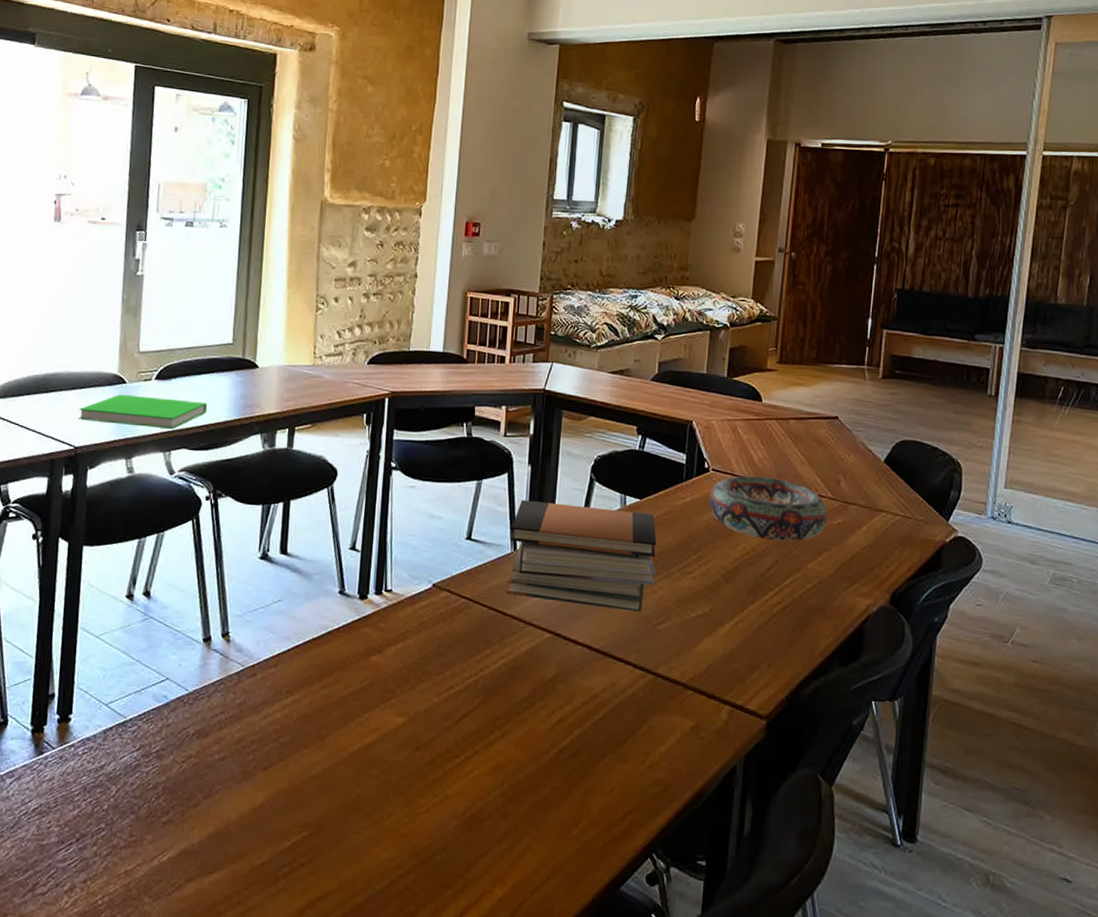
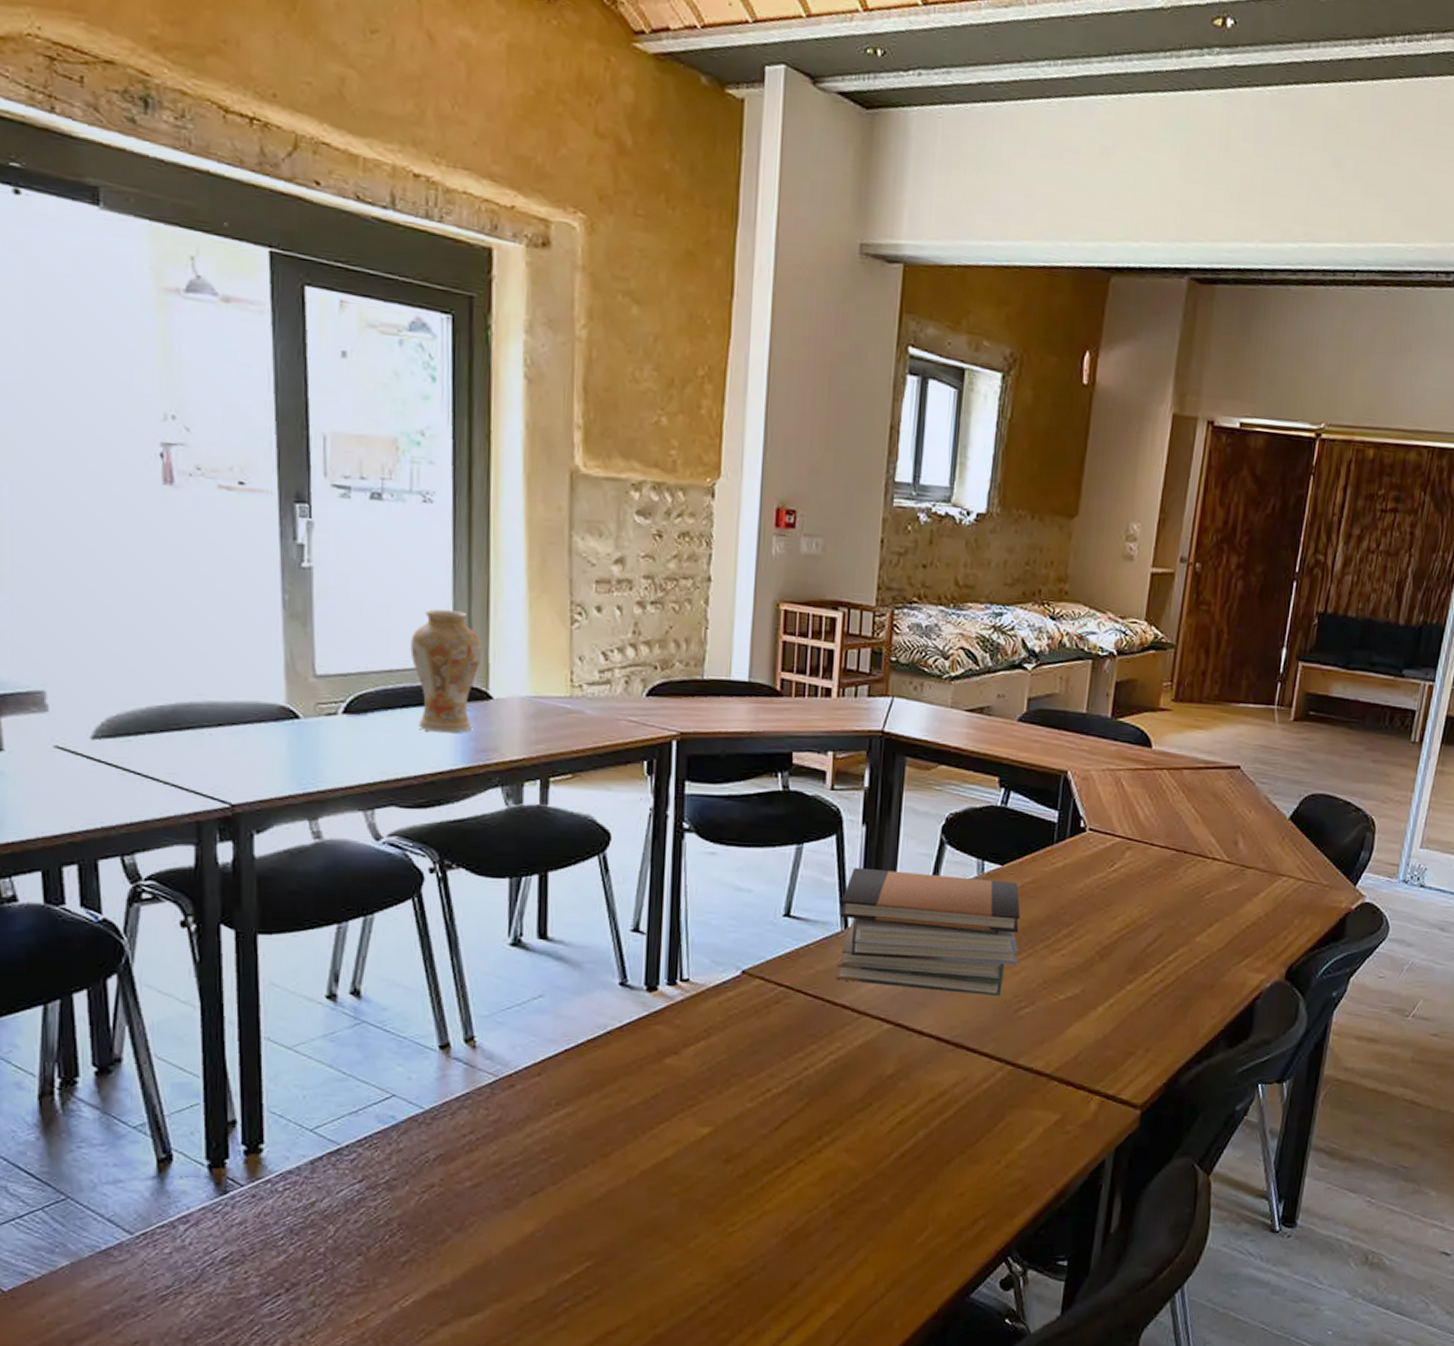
book: present [78,394,208,429] -> none [232,733,423,780]
vase: none [204,303,254,394] -> present [410,609,482,734]
decorative bowl: present [708,475,827,542] -> none [1083,836,1222,912]

